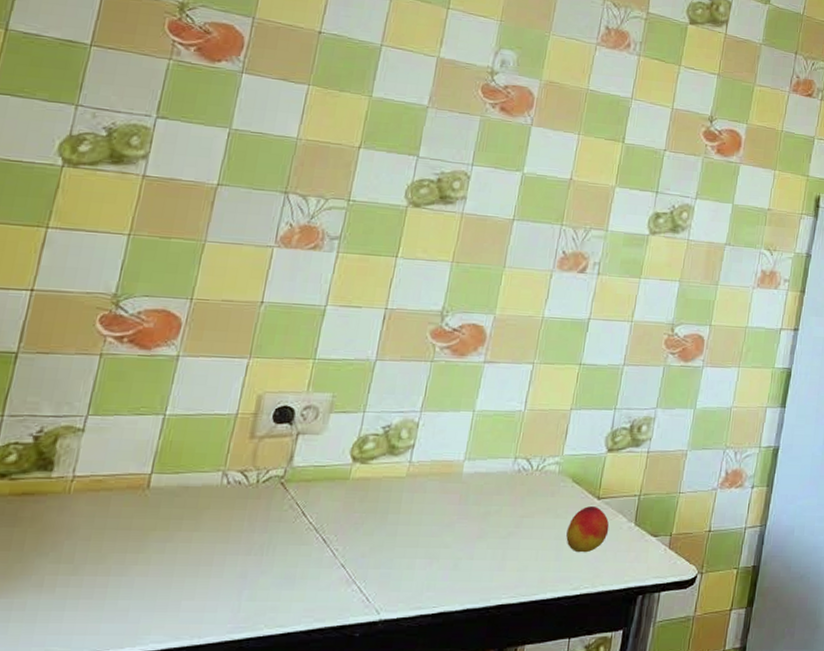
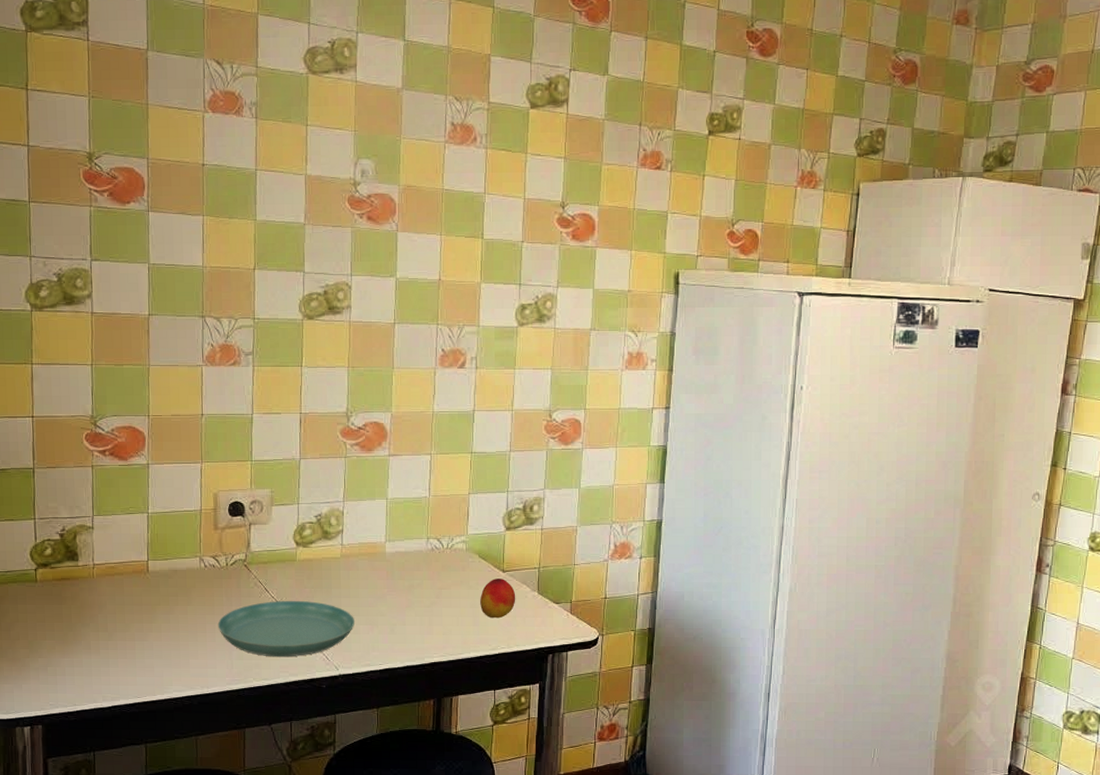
saucer: none [229,527,411,598] -> present [217,600,354,657]

